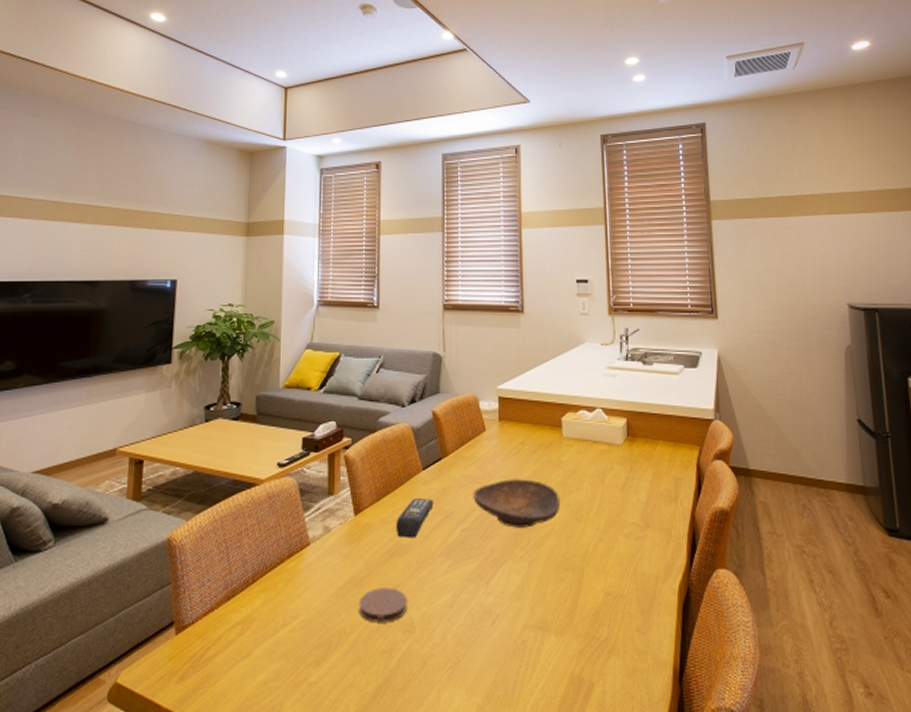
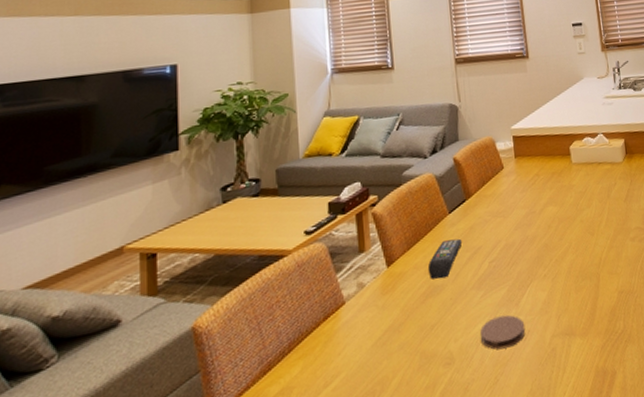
coaster: present [359,588,407,623] -> none [399,327,446,364]
coaster: none [445,592,494,629] -> present [480,315,526,350]
decorative bowl: present [473,479,561,528] -> none [497,205,576,251]

